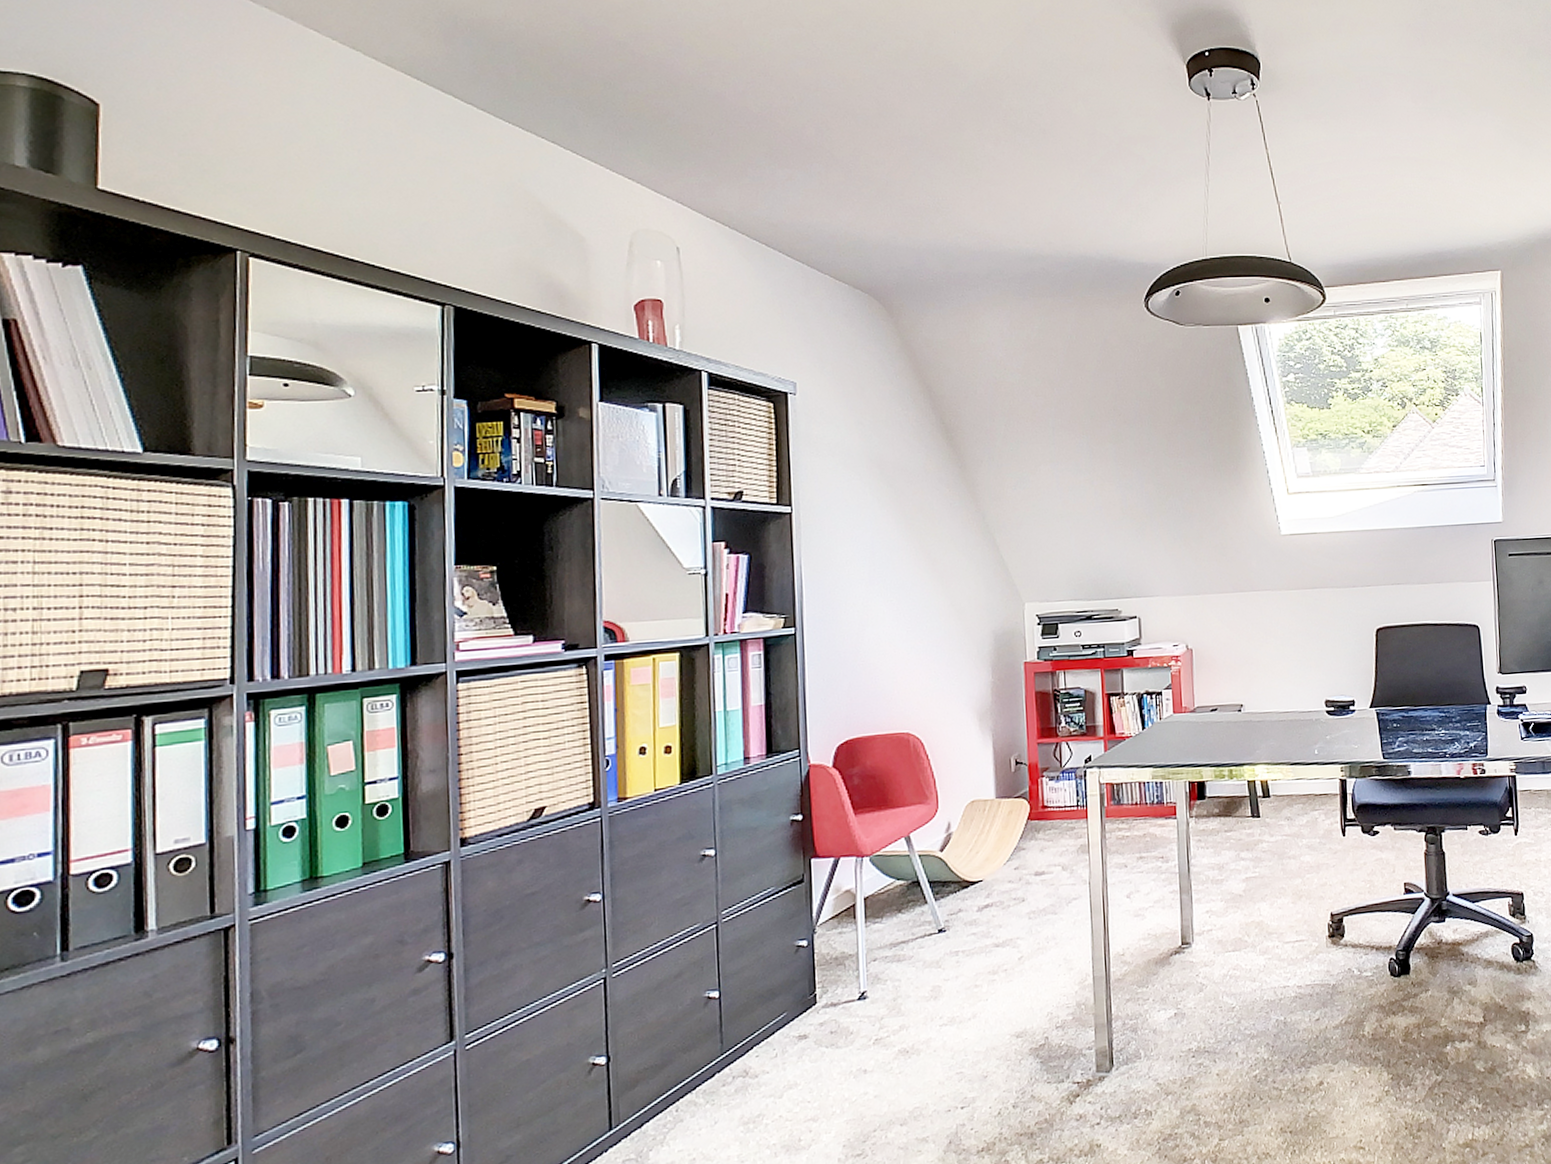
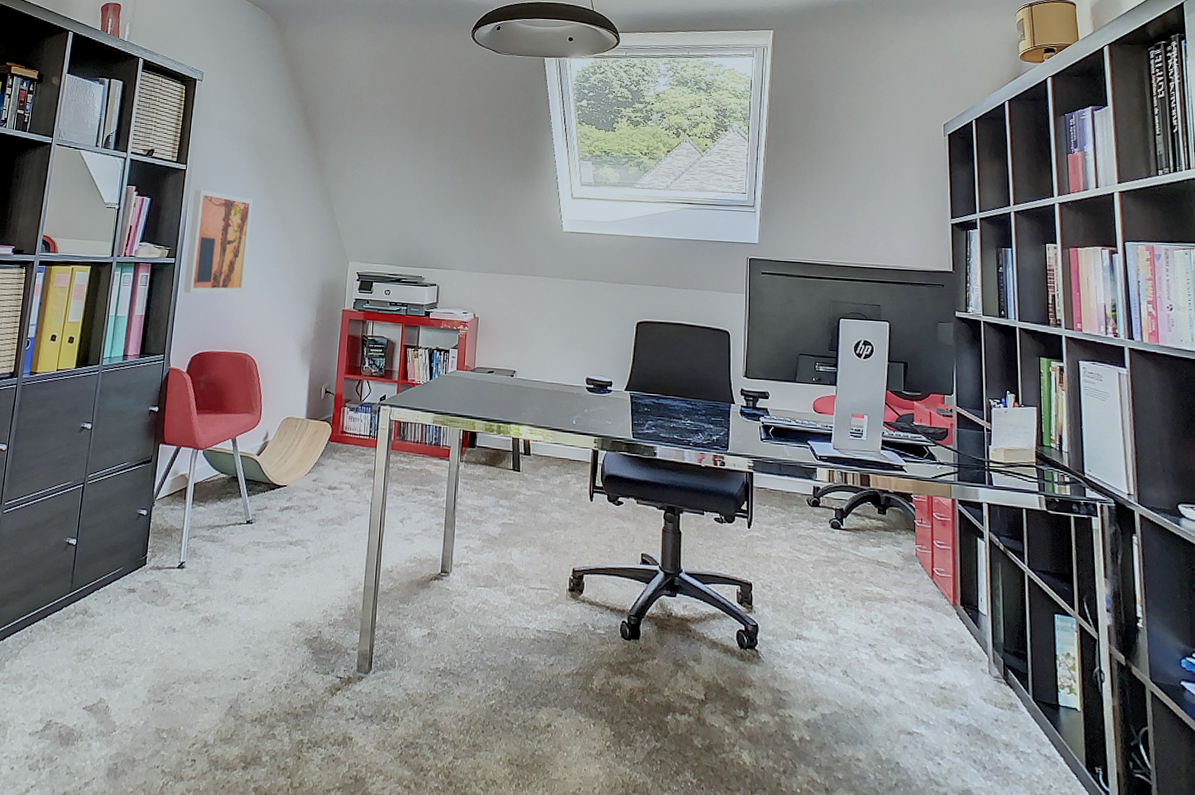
wall art: none [807,536,893,669] -> present [184,190,253,293]

